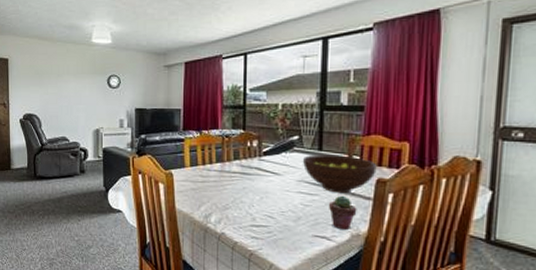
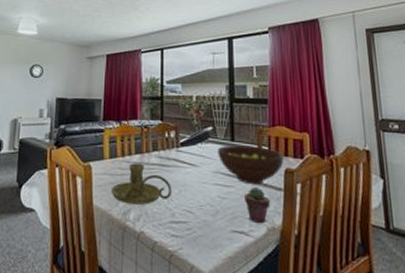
candle holder: none [192,171,253,210] -> present [110,163,171,206]

